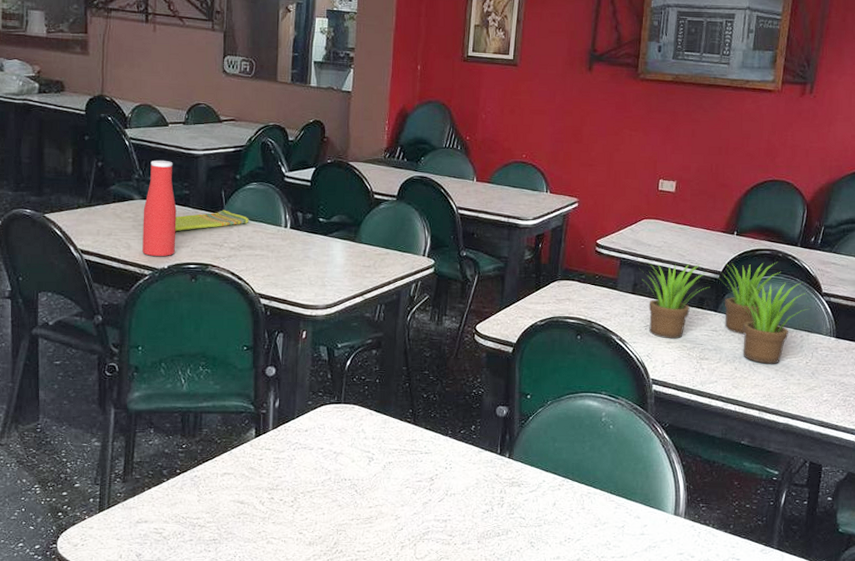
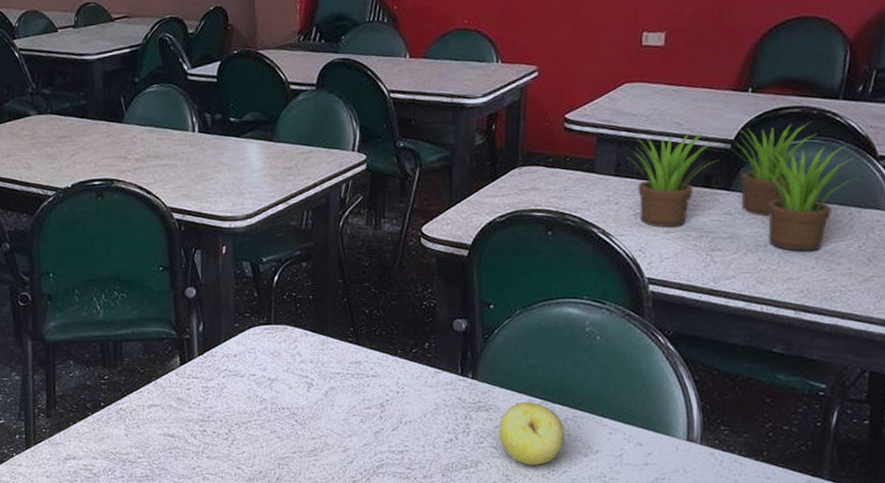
bottle: present [142,160,177,257] -> none [40,69,77,176]
dish towel: present [175,210,249,231] -> none [74,118,153,146]
apple: none [528,479,580,534] -> present [499,401,565,465]

